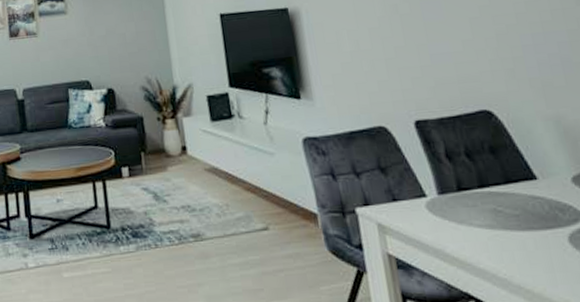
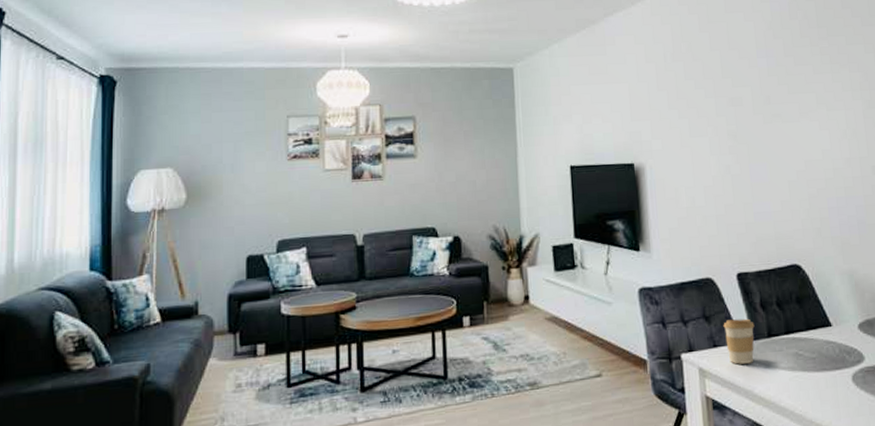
coffee cup: none [402,170,442,221] -> present [723,318,755,364]

